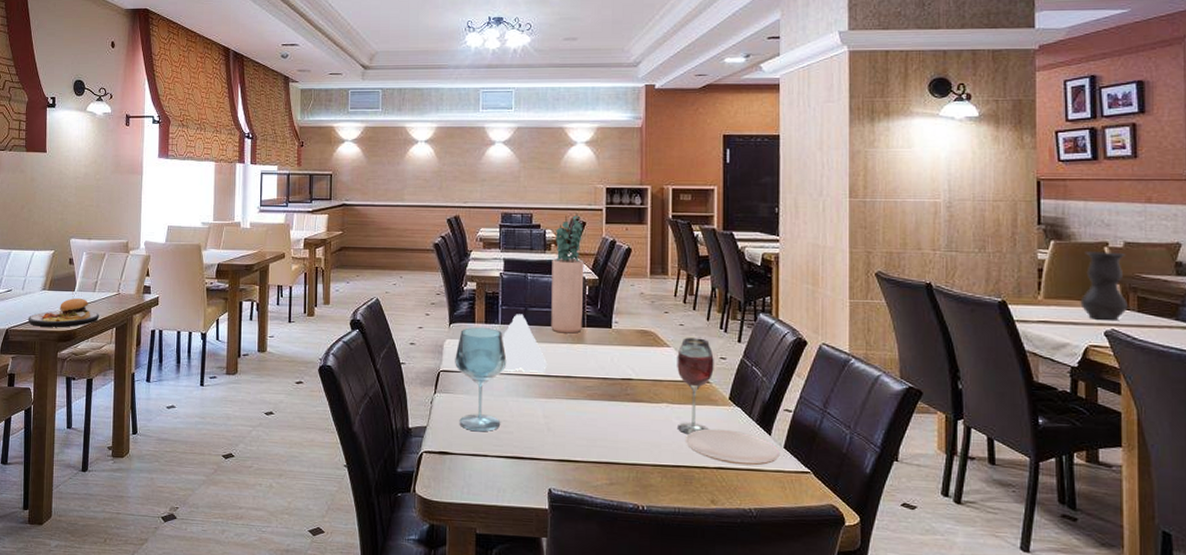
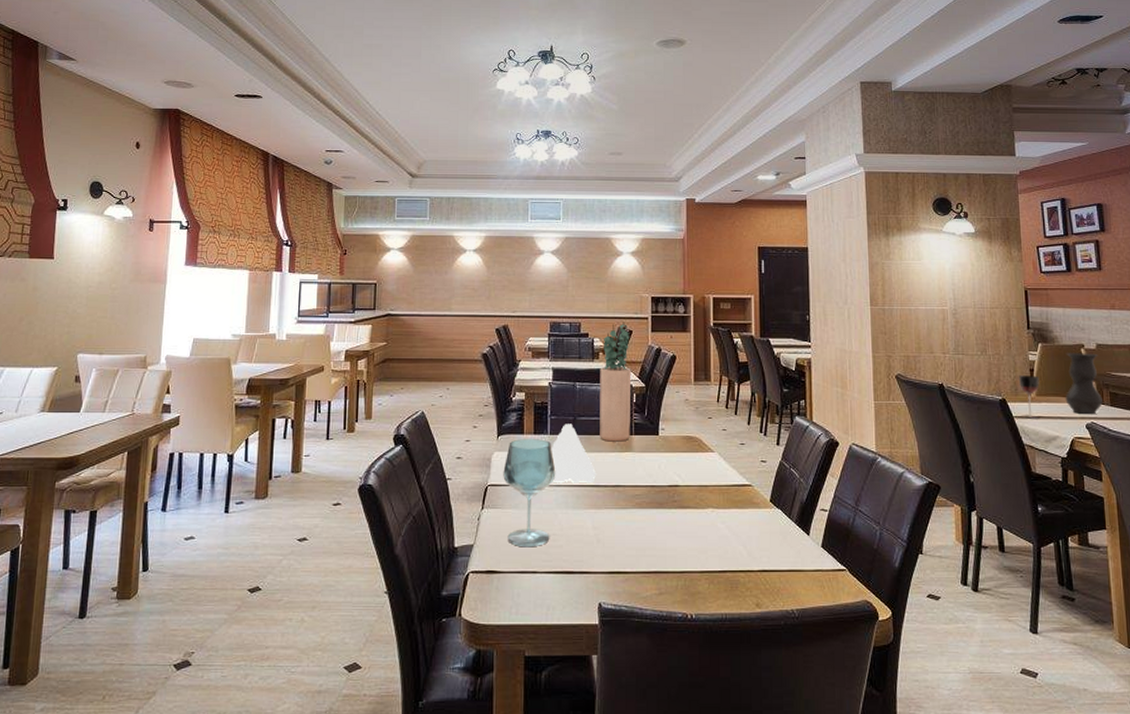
plate: present [28,288,100,327] -> none [20,409,109,453]
wineglass: present [677,338,714,434] -> none [721,442,755,538]
plate: present [685,428,781,466] -> none [730,532,819,566]
wineglass: none [1023,275,1049,324] -> present [1018,375,1040,419]

